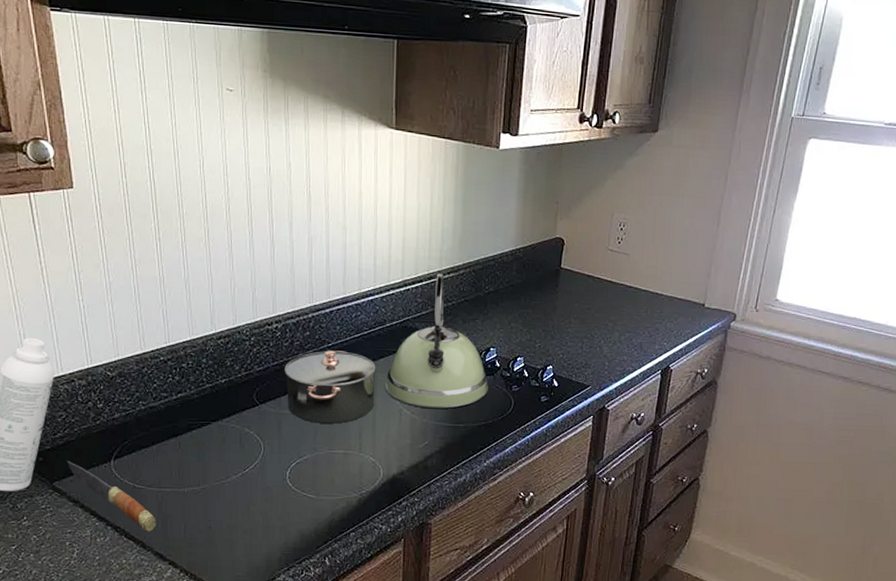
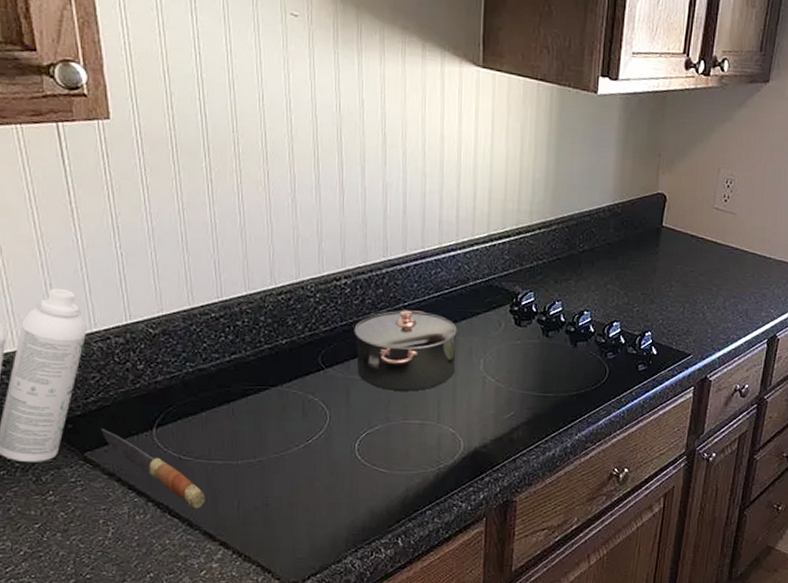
kettle: present [385,273,489,410] -> none [467,228,582,377]

